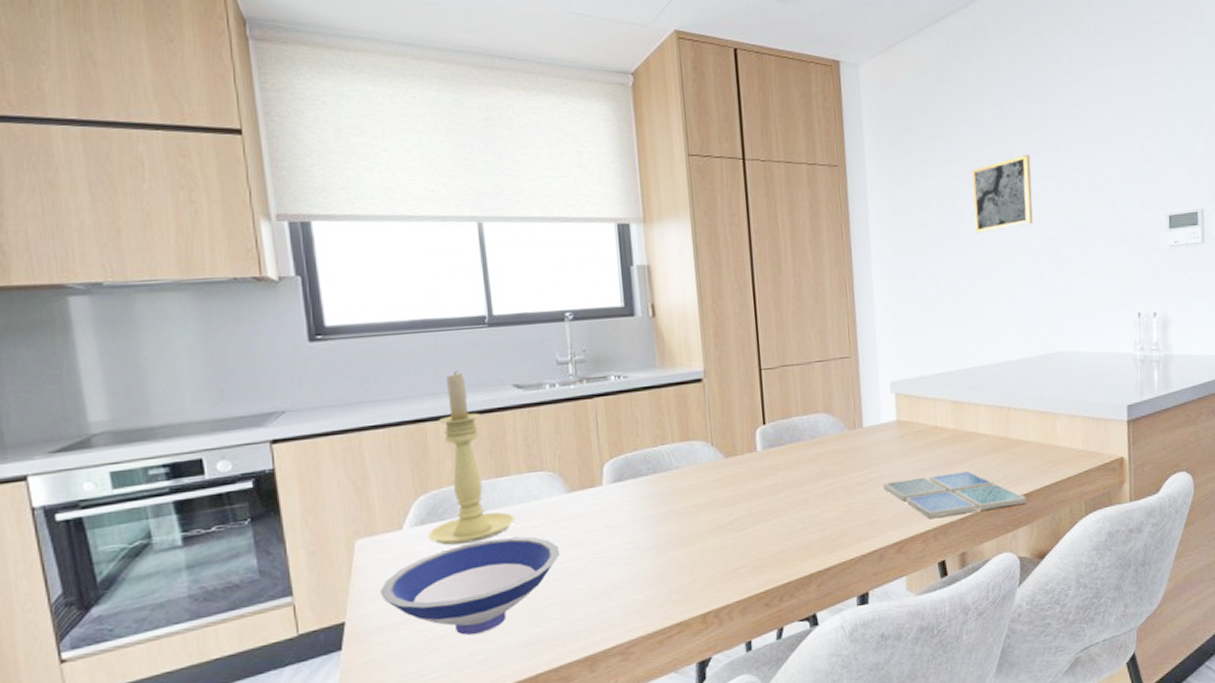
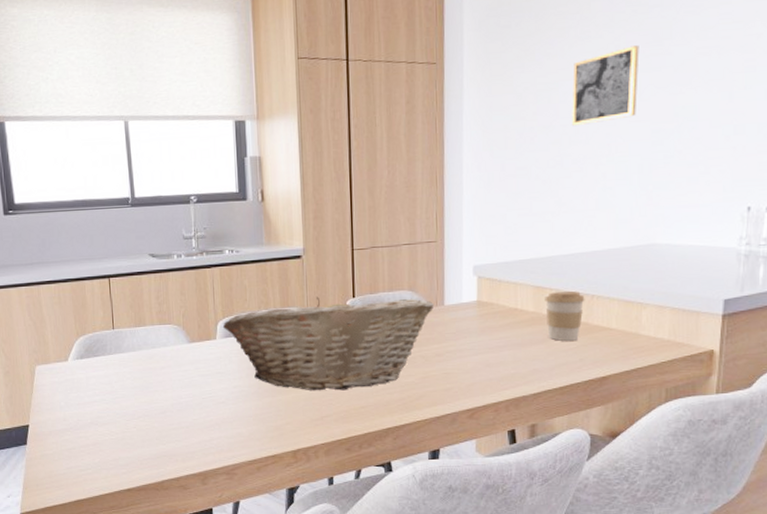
bowl: present [380,536,561,635] -> none [52,373,182,444]
candle holder: present [427,371,516,545] -> none [85,241,149,376]
fruit basket: none [609,421,852,539] -> present [222,297,434,391]
drink coaster: present [882,471,1027,518] -> none [459,352,603,391]
coffee cup: none [964,404,1003,459] -> present [545,291,585,341]

